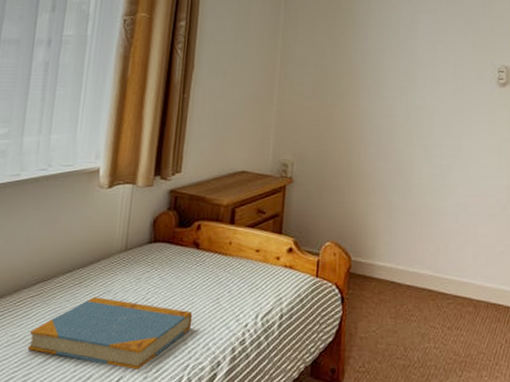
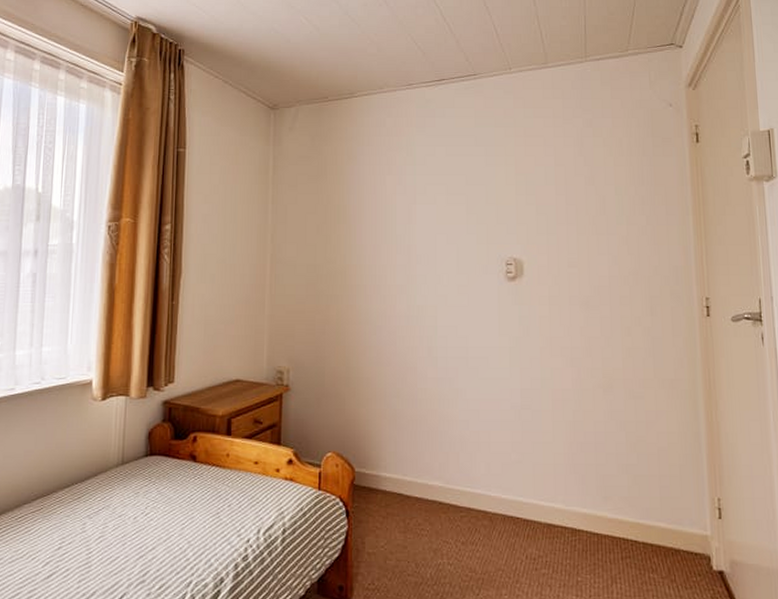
book: present [27,297,193,370] -> none [31,512,193,586]

